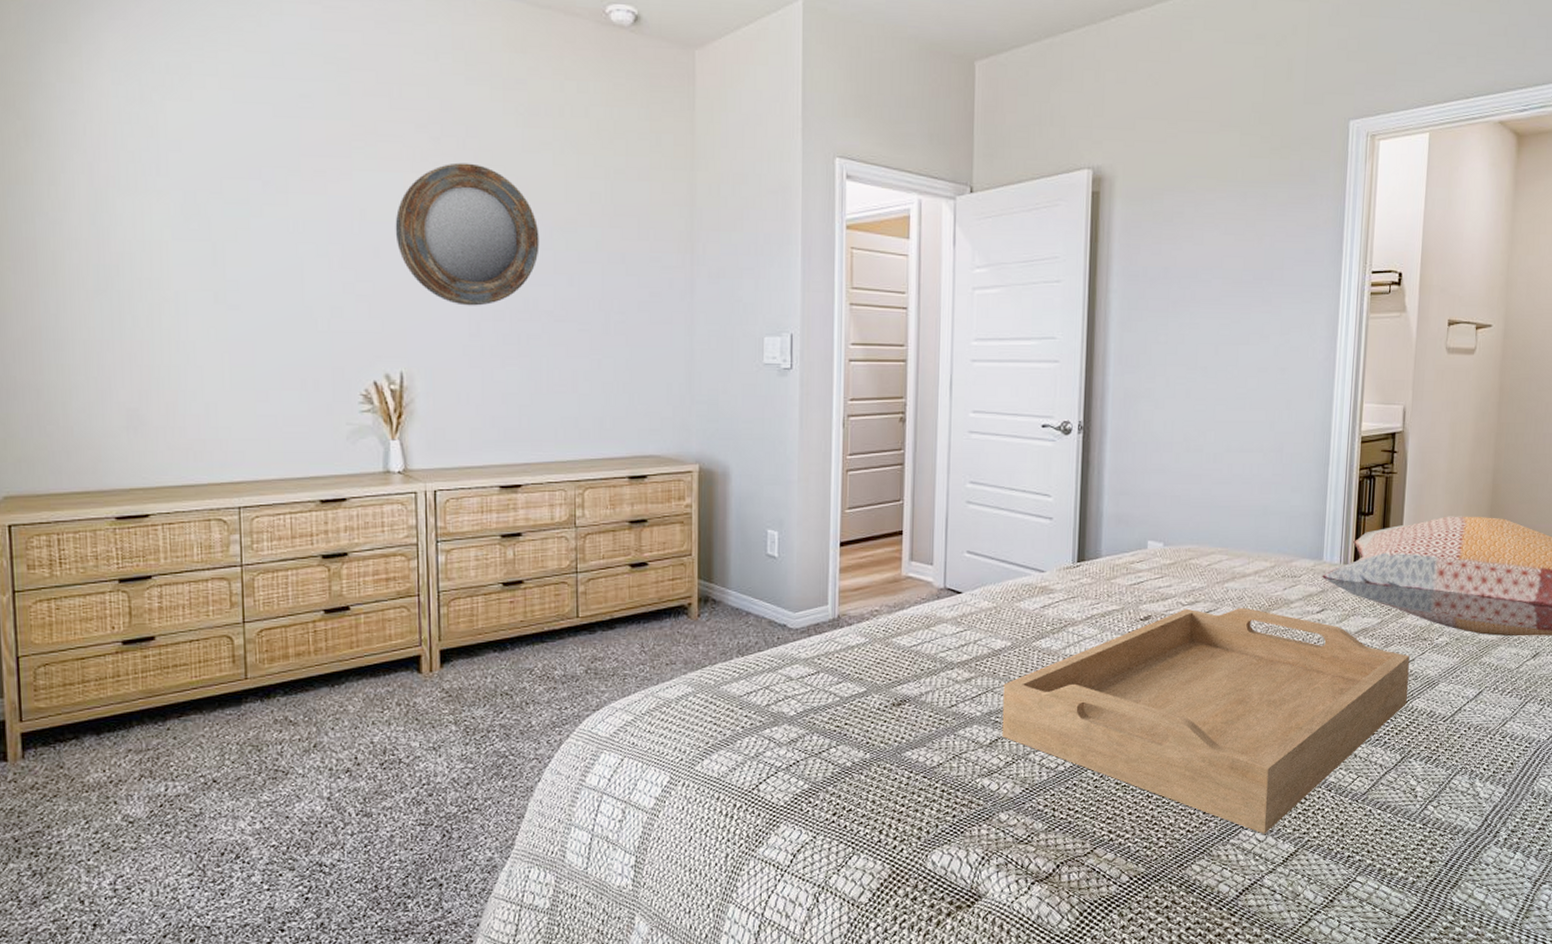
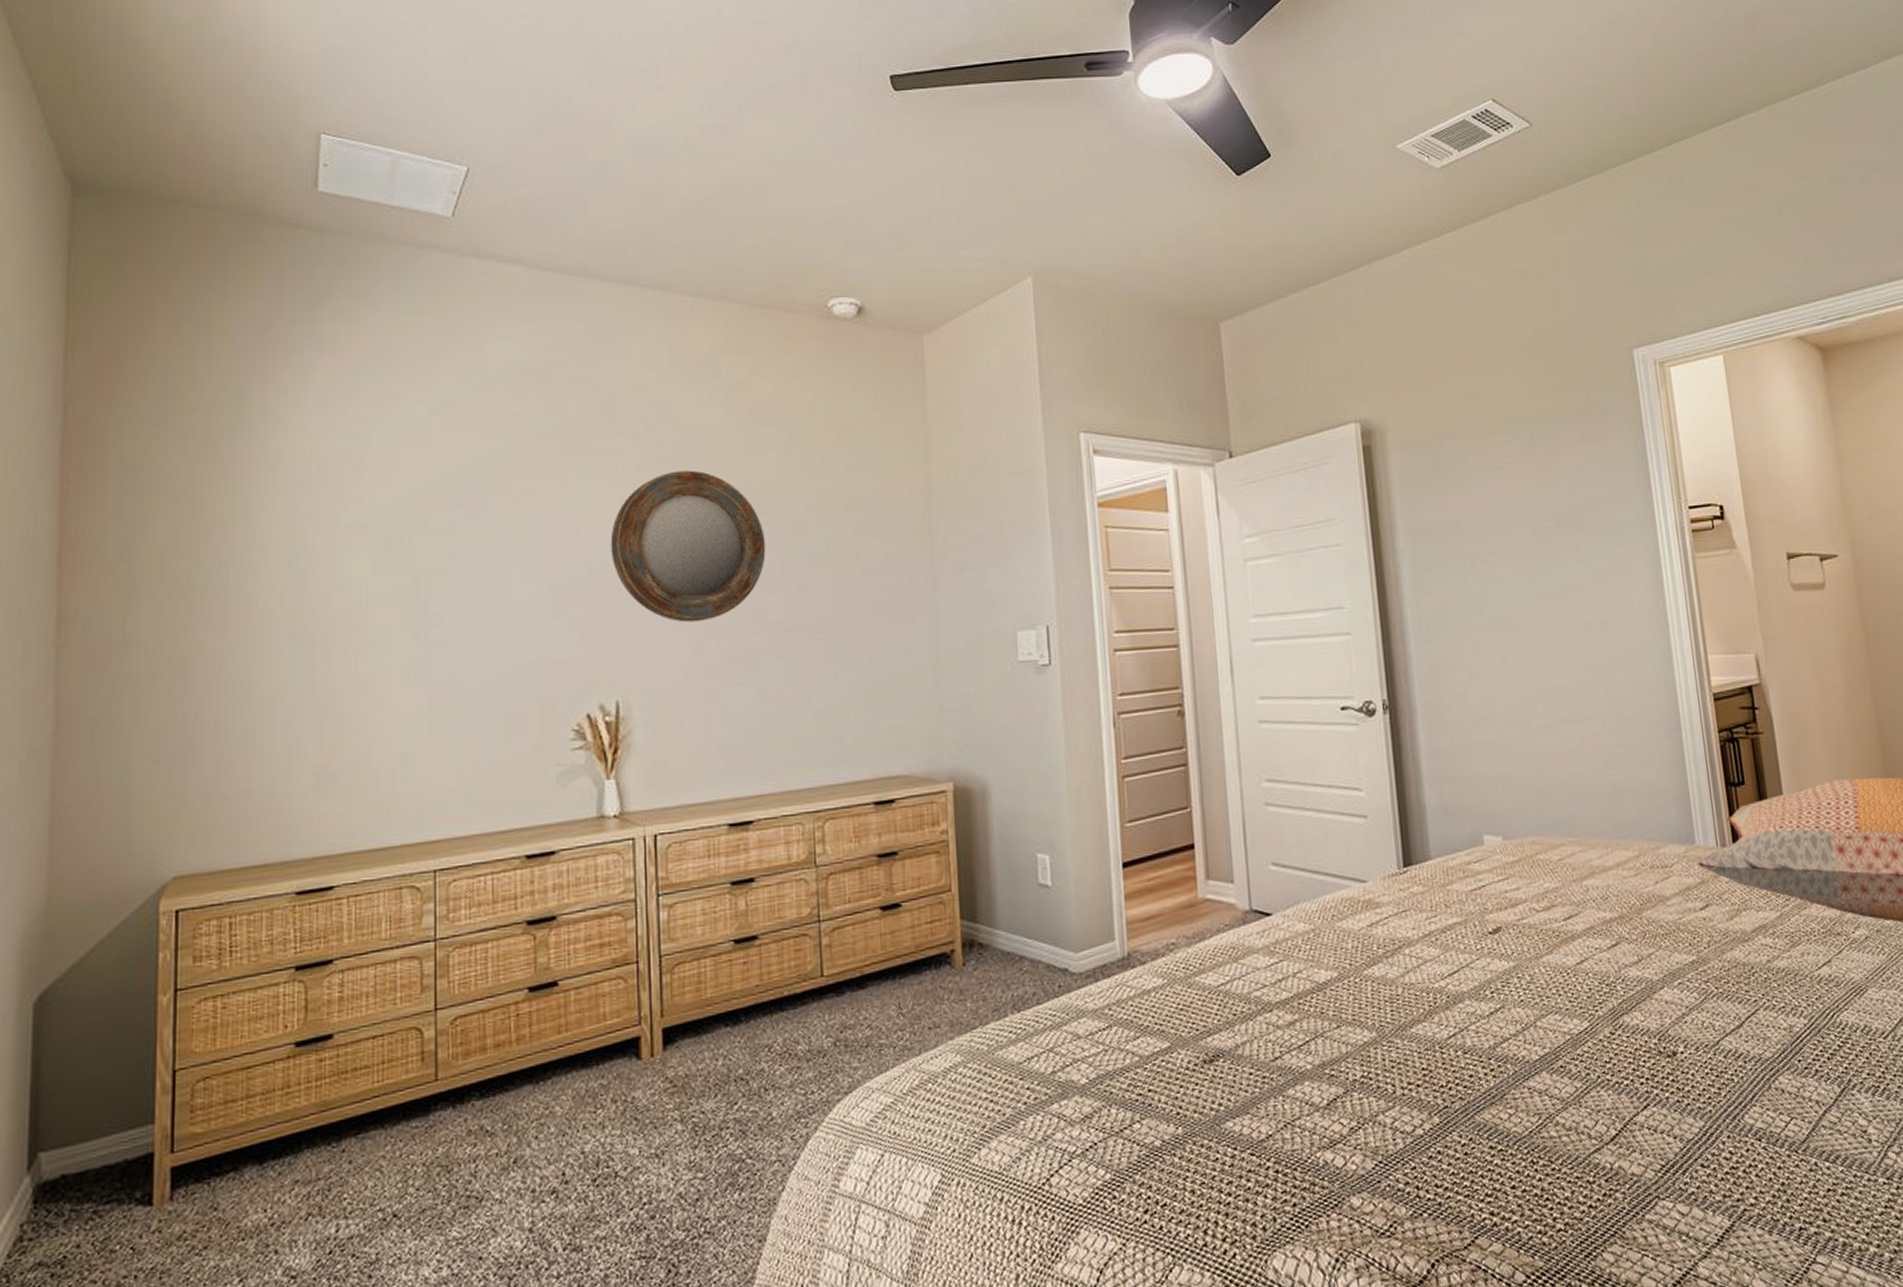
serving tray: present [1002,607,1410,834] -> none [1335,908,1833,1205]

